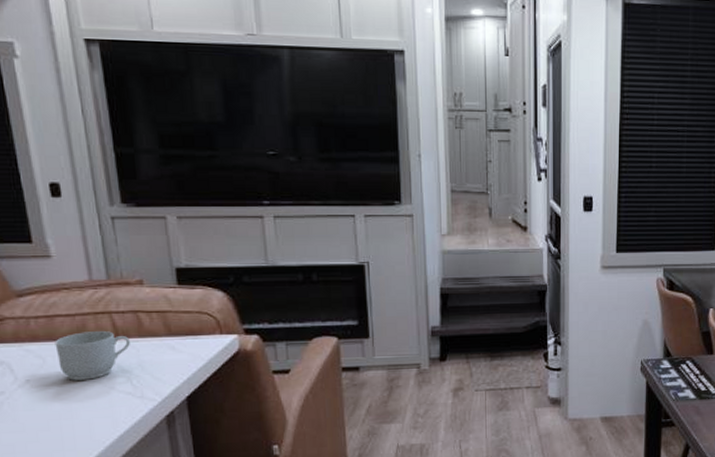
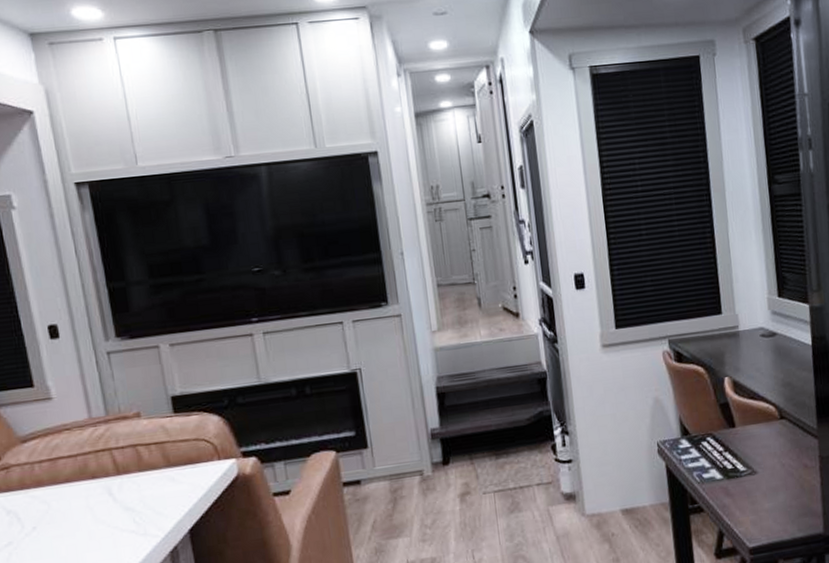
mug: present [54,331,130,380] -> none [58,468,131,524]

